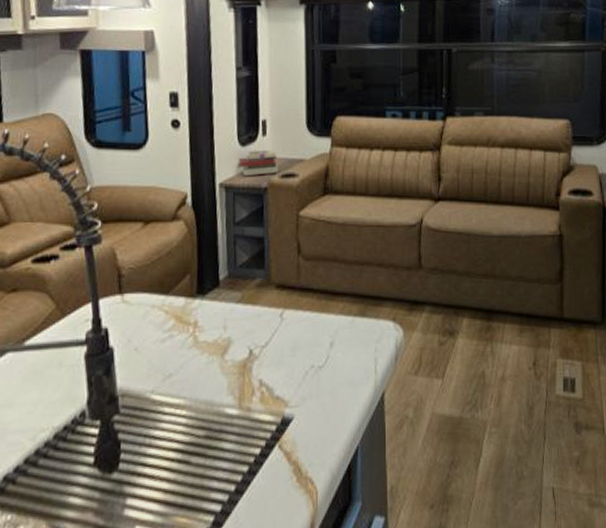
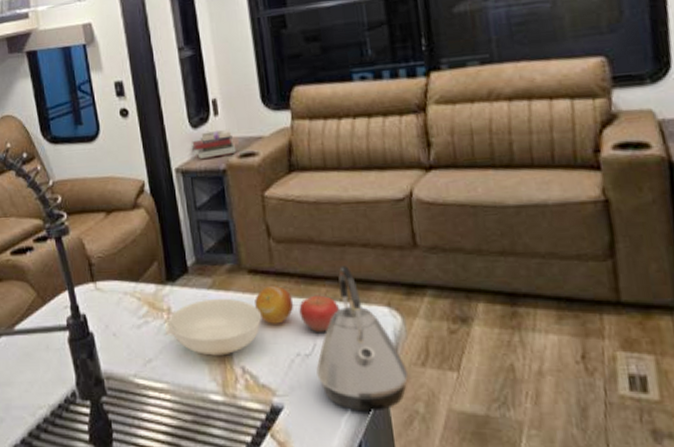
bowl: none [194,312,284,369] -> present [169,298,263,356]
fruit: none [279,301,314,338] -> present [255,286,294,324]
fruit: none [318,308,354,345] -> present [299,293,341,332]
kettle: none [327,283,404,419] -> present [316,266,409,412]

